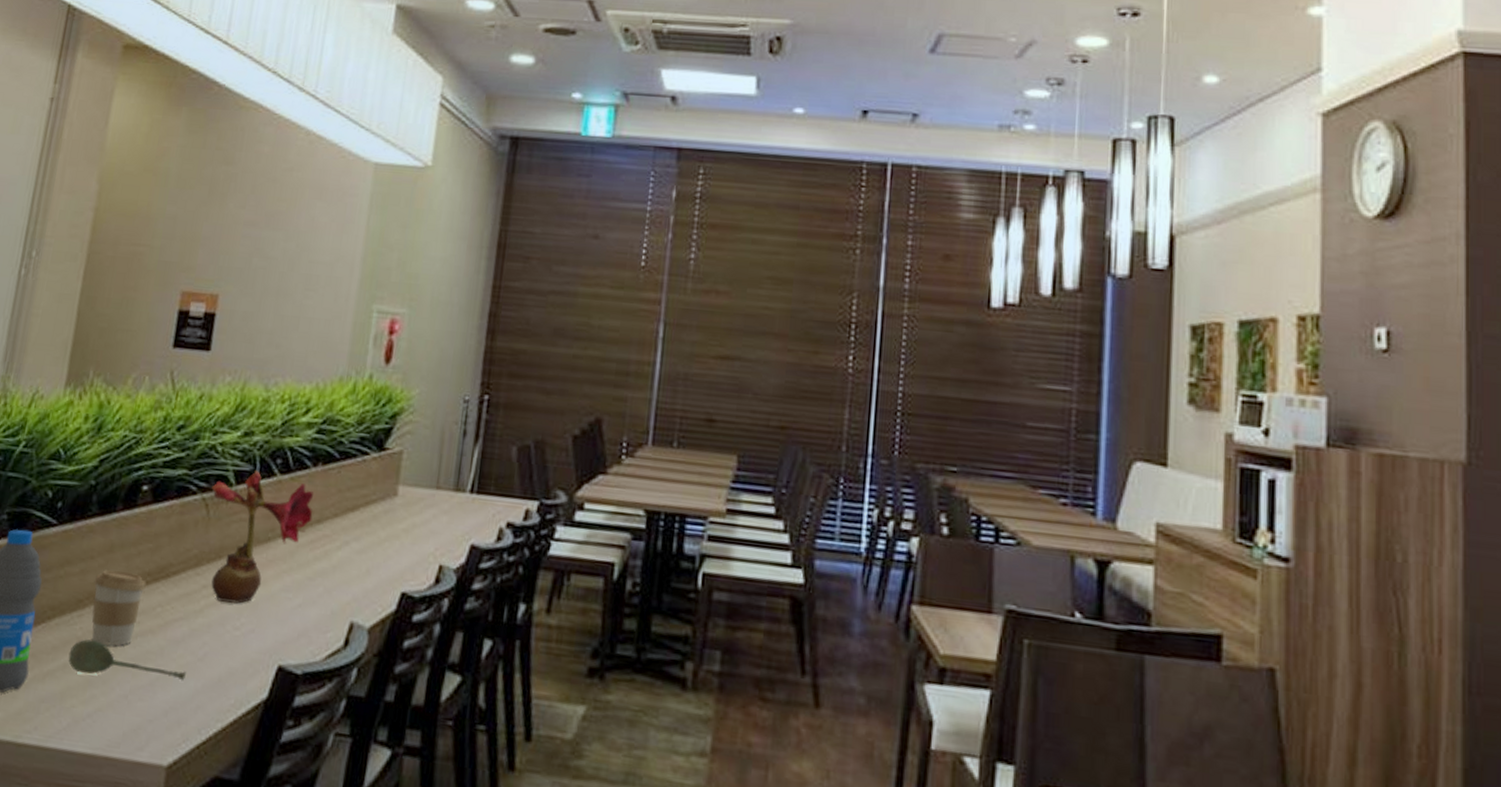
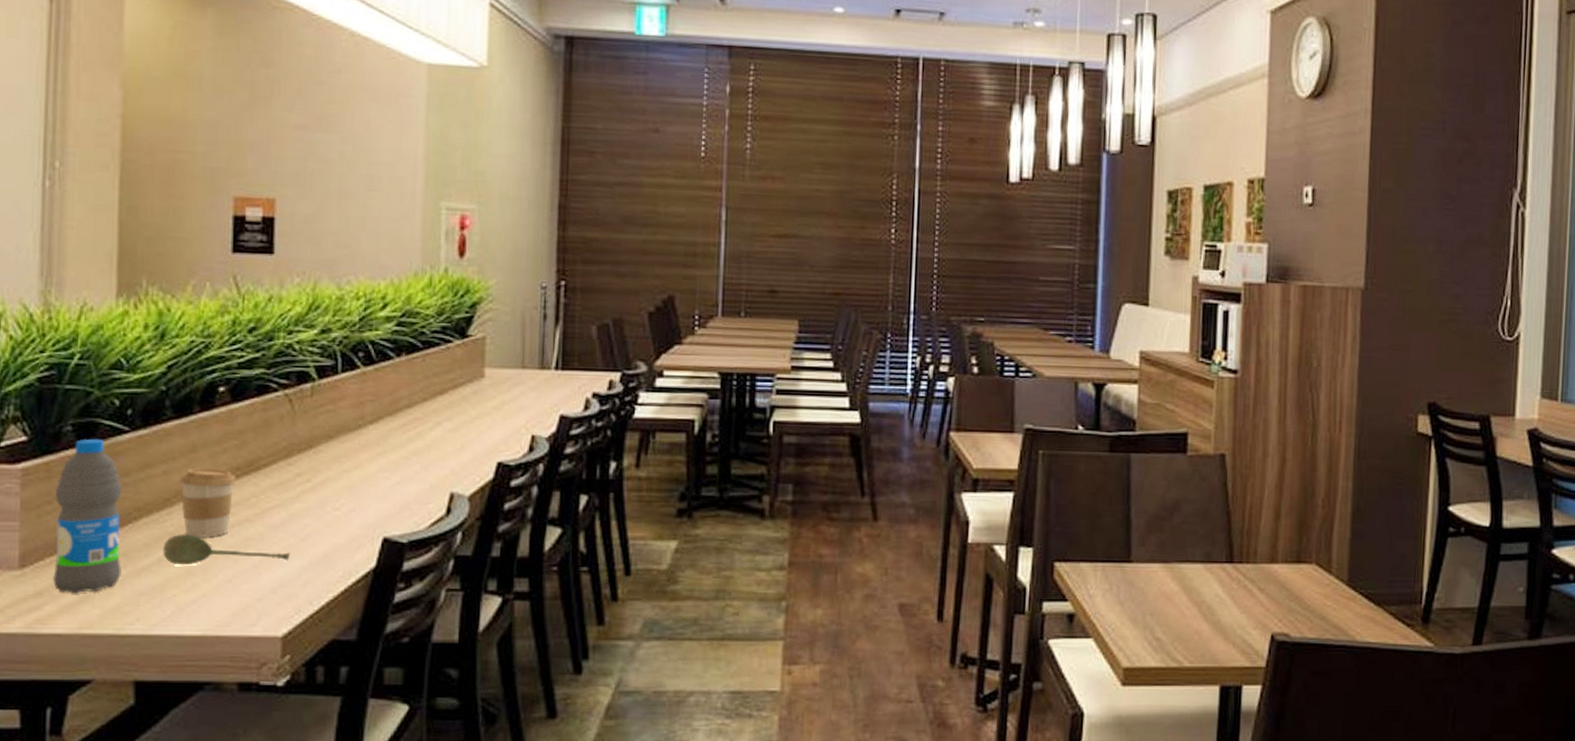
flower: present [211,469,314,604] -> none [293,364,402,487]

